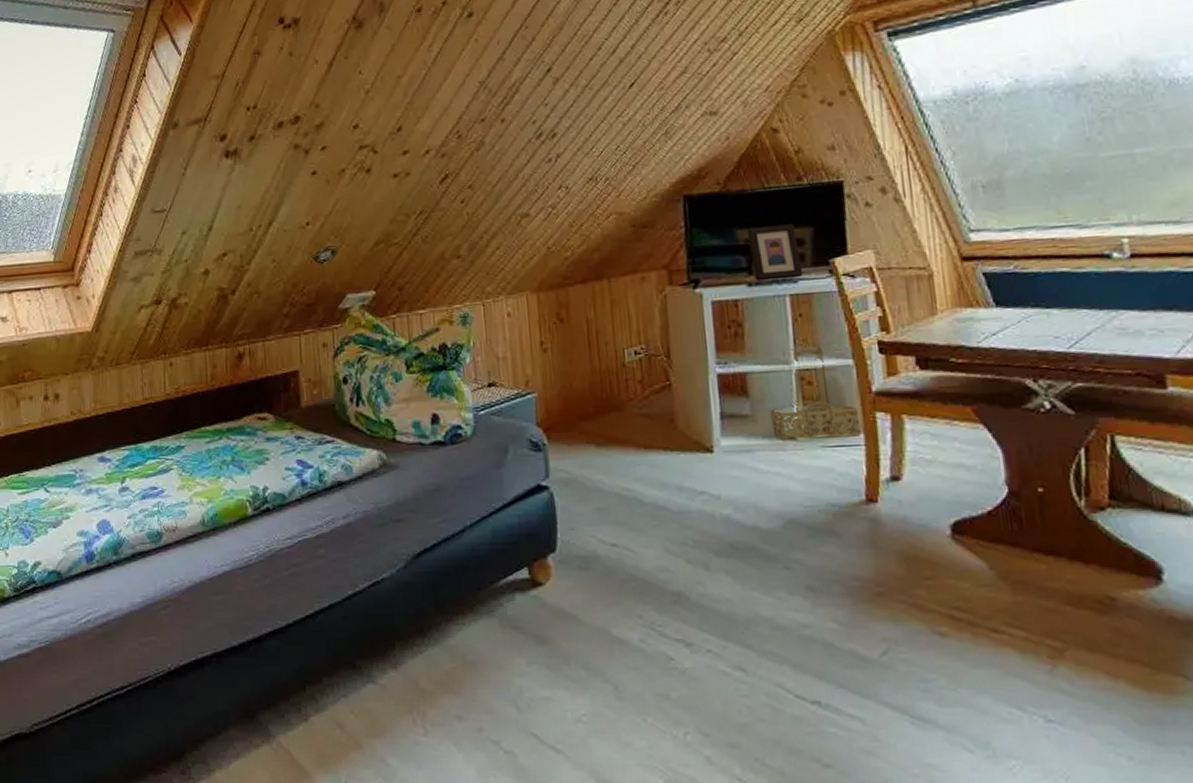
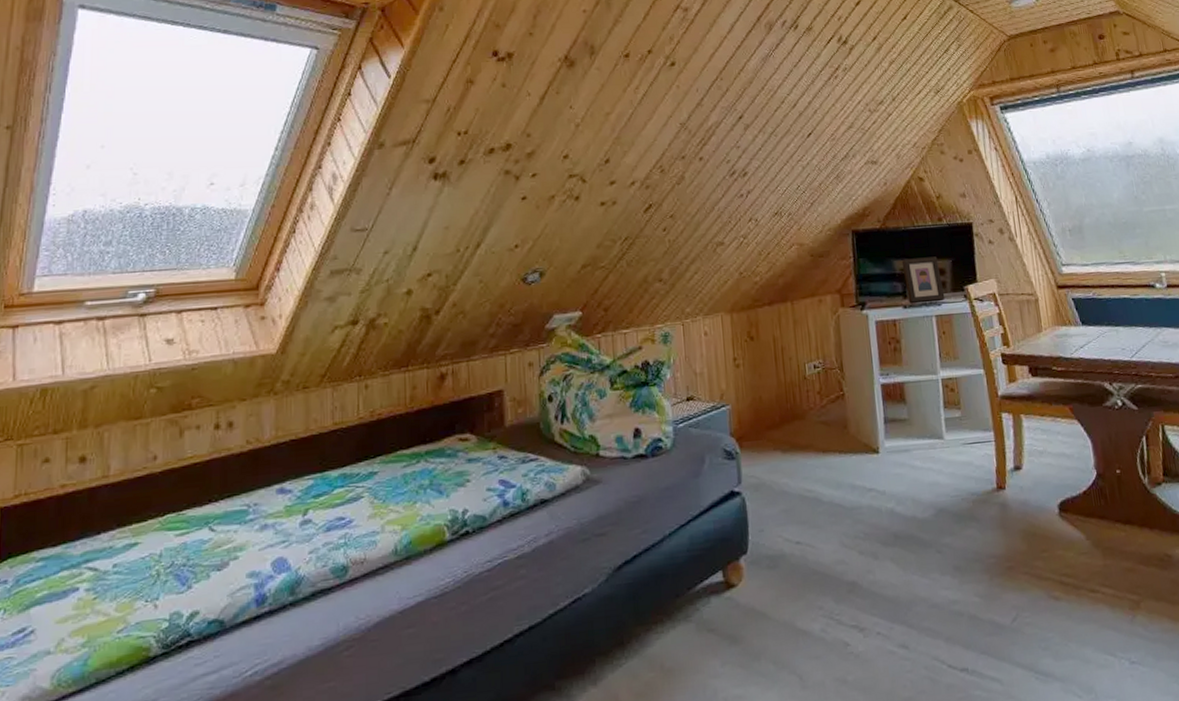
decorative basket: present [771,347,860,440] -> none [923,360,991,440]

